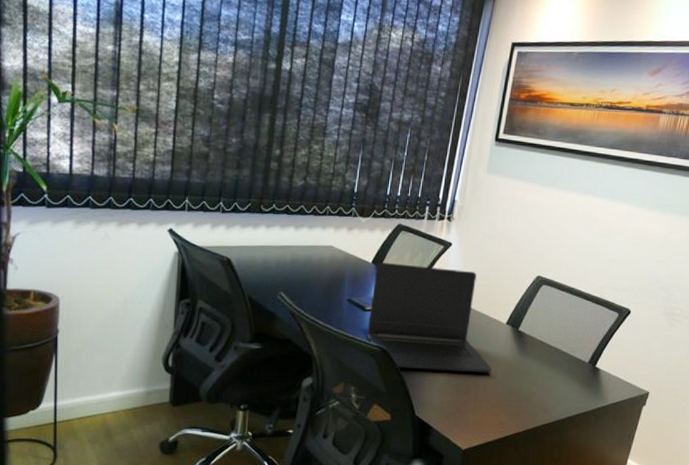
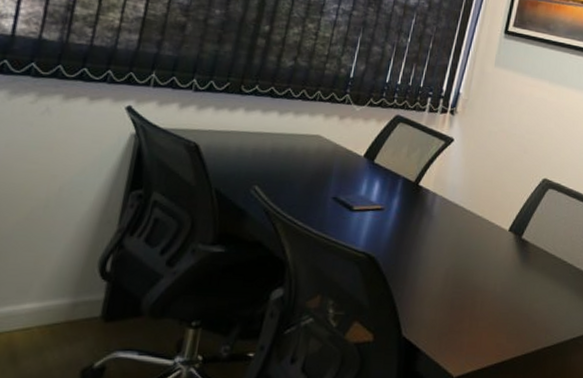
laptop: present [367,261,492,373] -> none [352,155,491,287]

